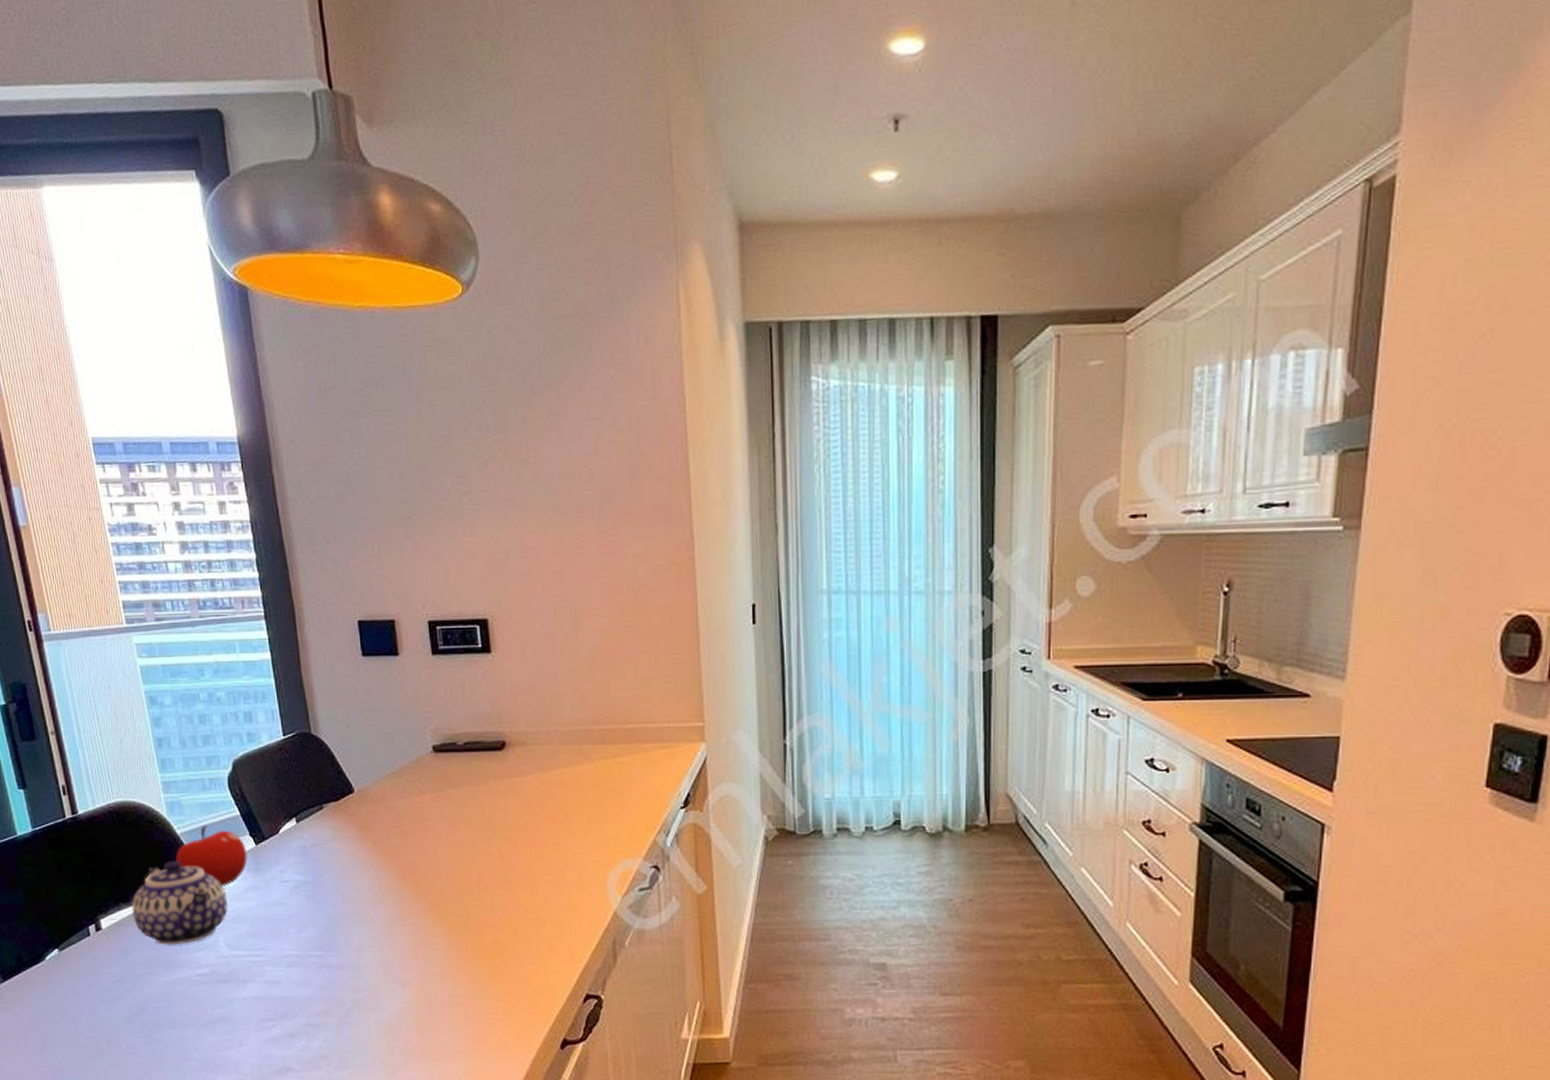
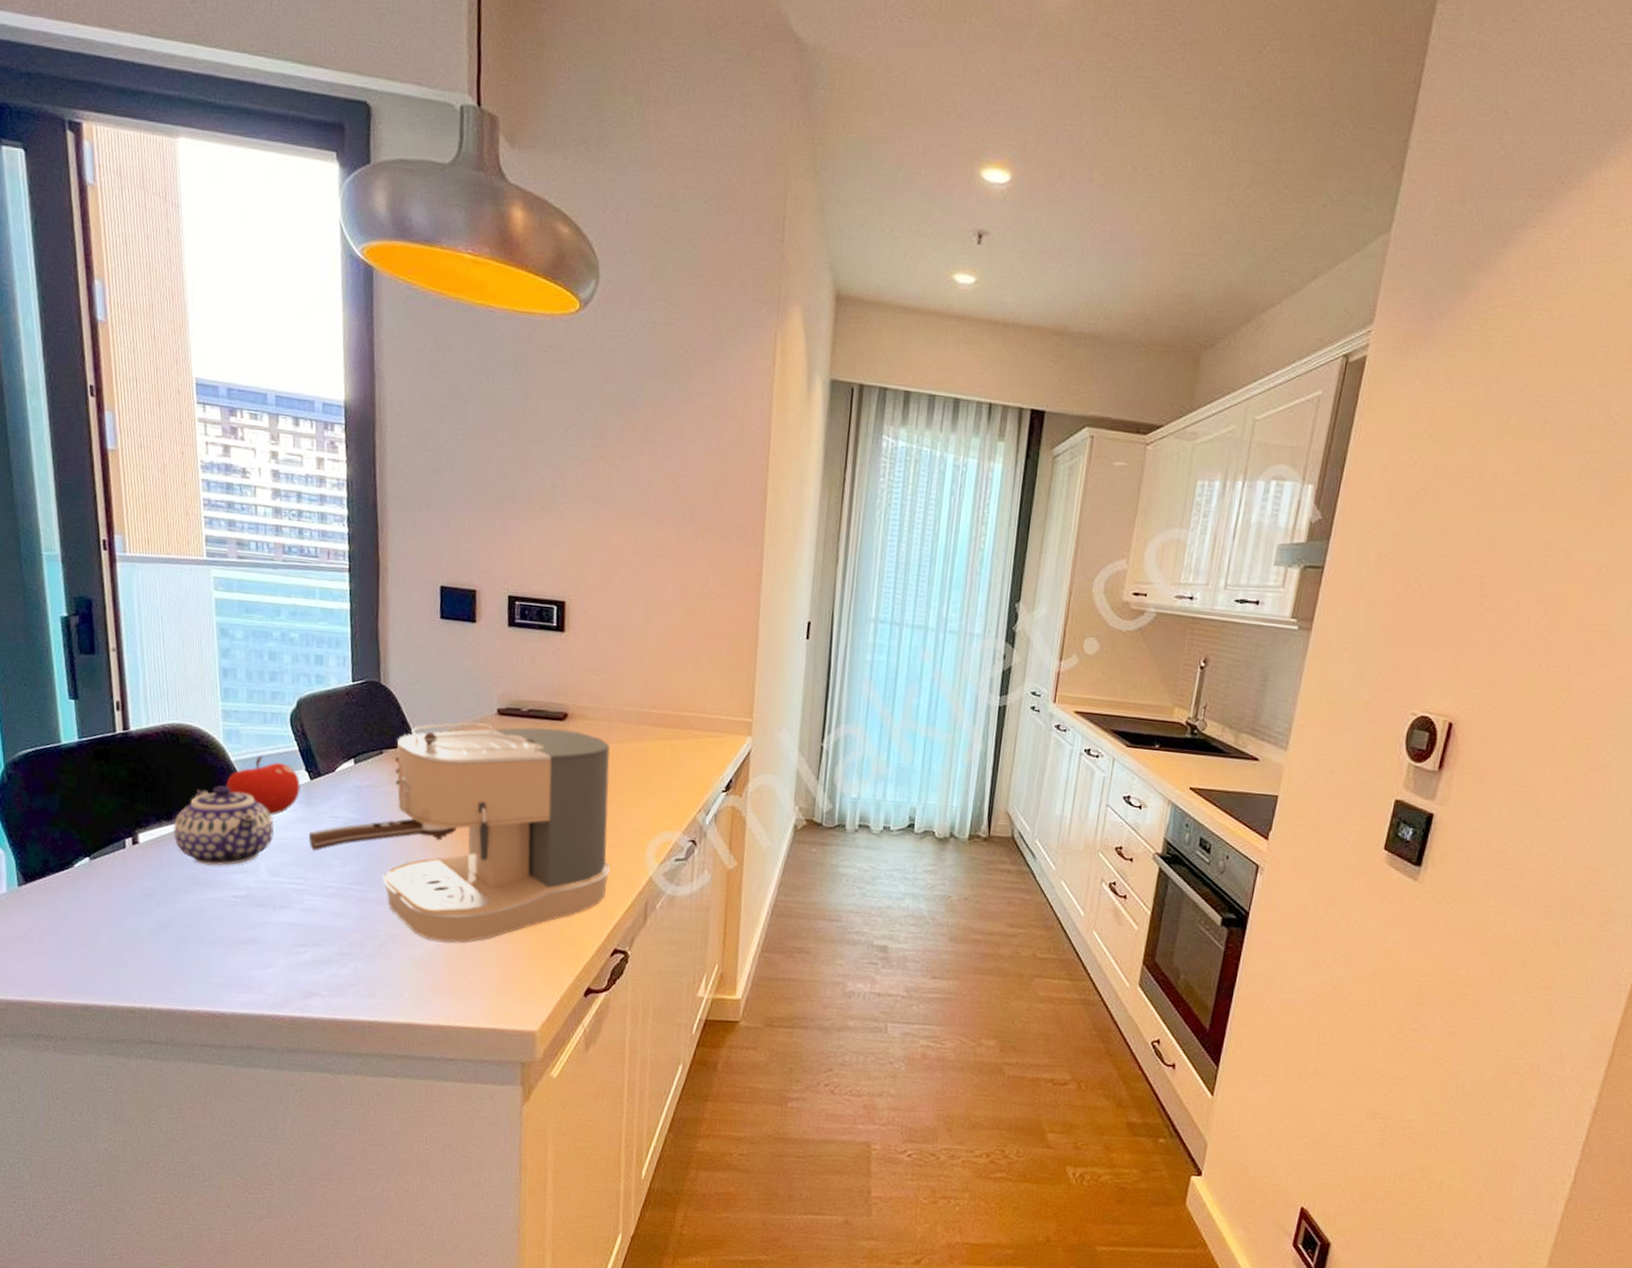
coffee maker: none [262,760,571,1003] -> present [309,722,611,943]

